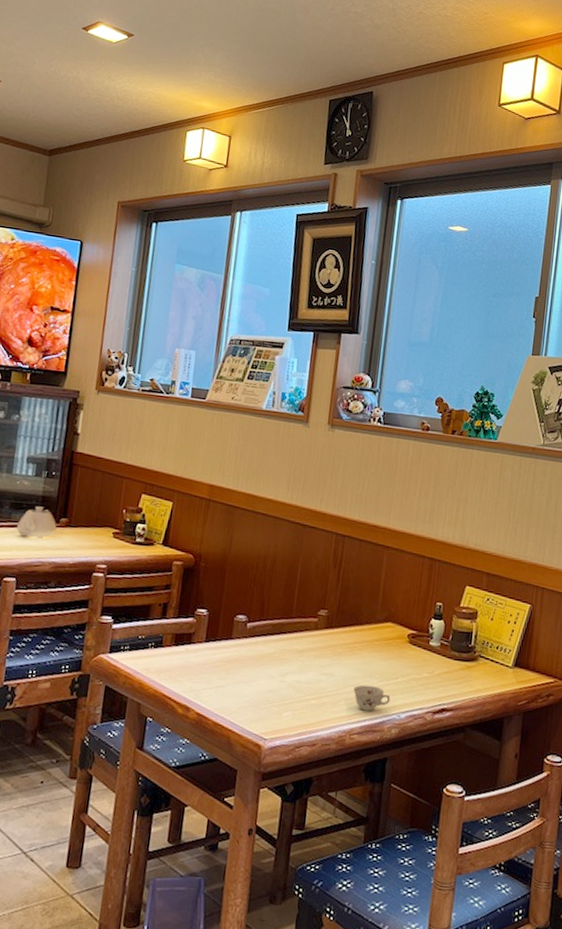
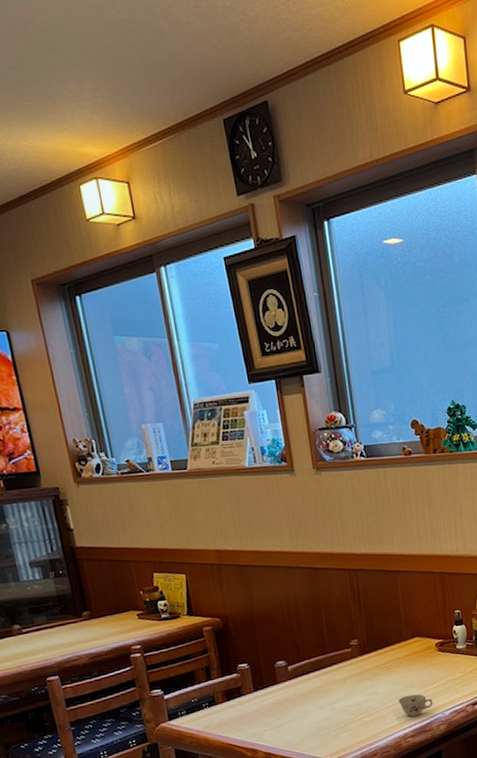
teapot: present [16,506,57,539] -> none [41,605,82,637]

